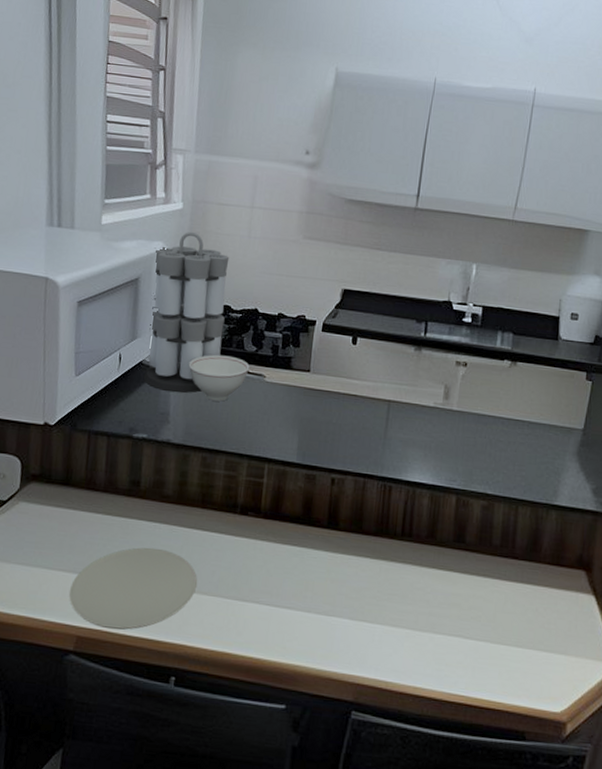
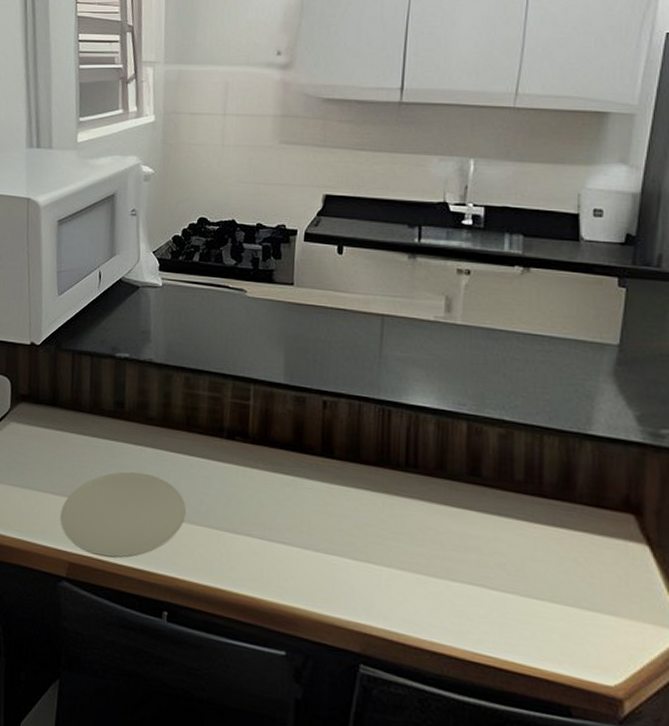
spice rack: present [143,231,230,393] -> none [123,143,204,311]
bowl: present [188,354,250,402] -> none [167,269,230,319]

